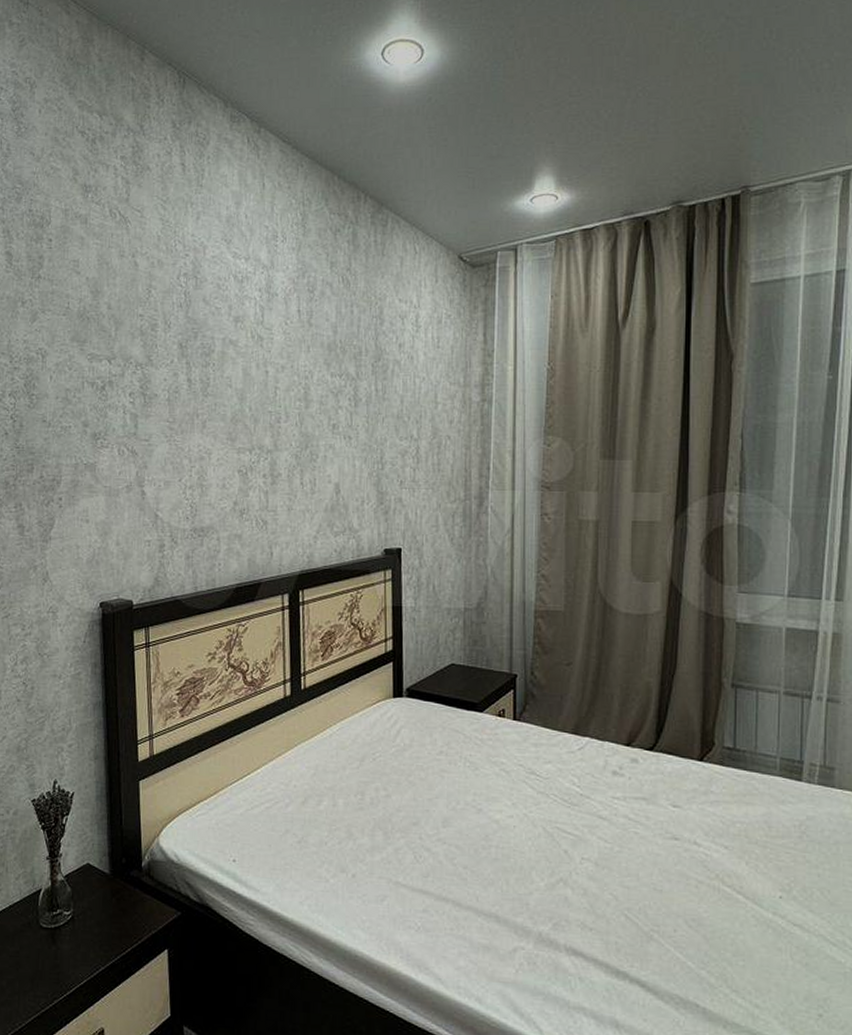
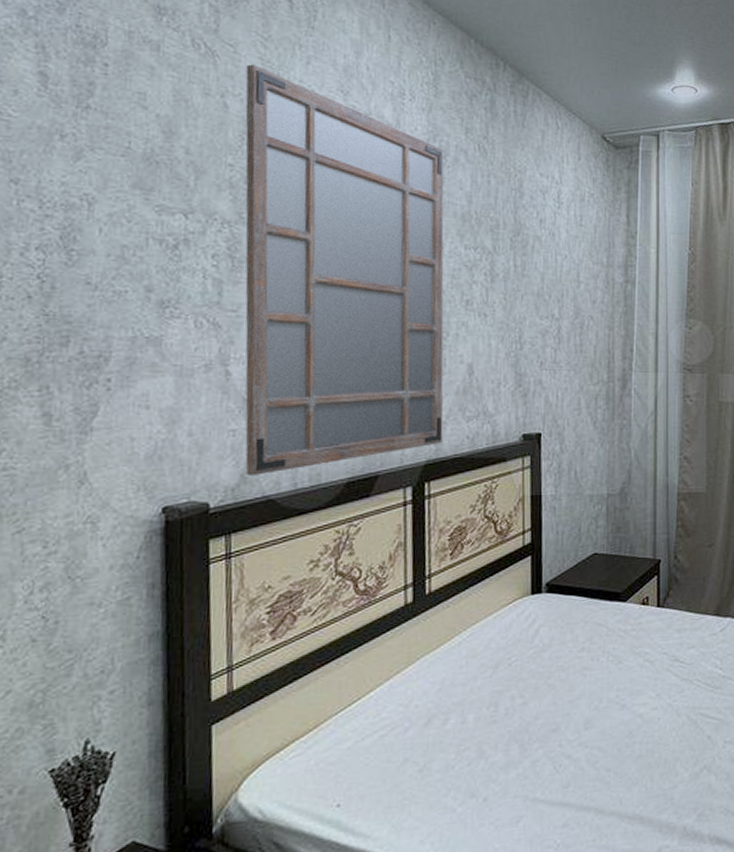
mirror: none [150,225,314,579] -> present [245,64,444,476]

